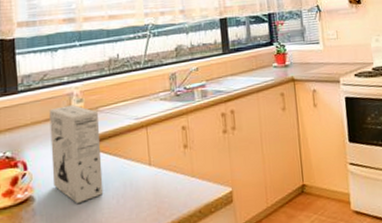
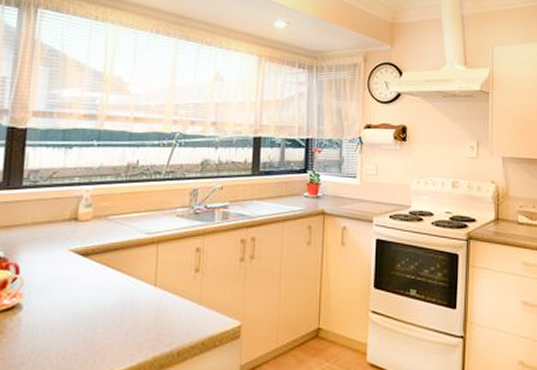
cereal box: present [49,105,104,203] -> none [45,209,106,318]

